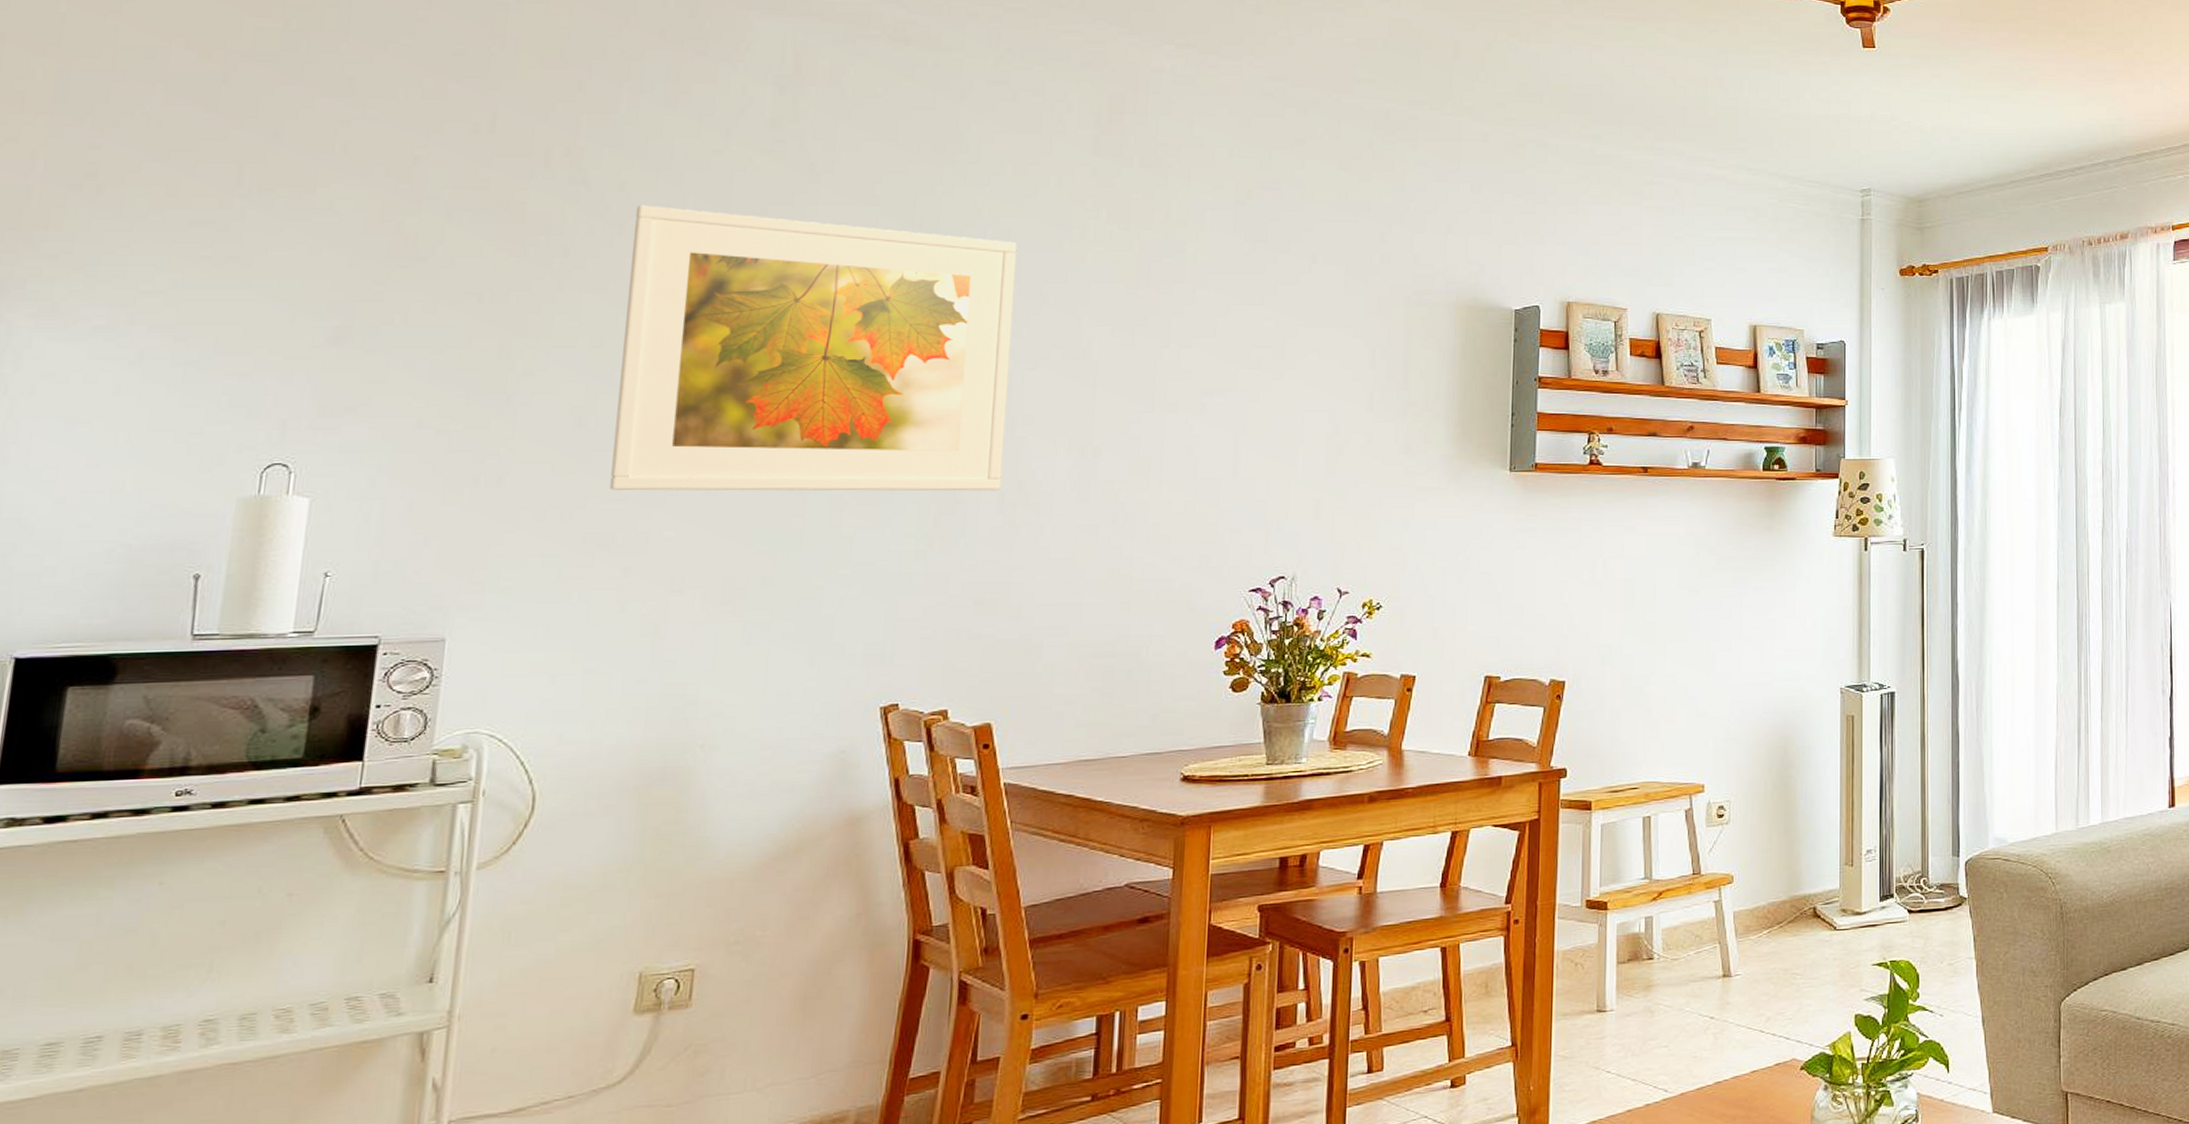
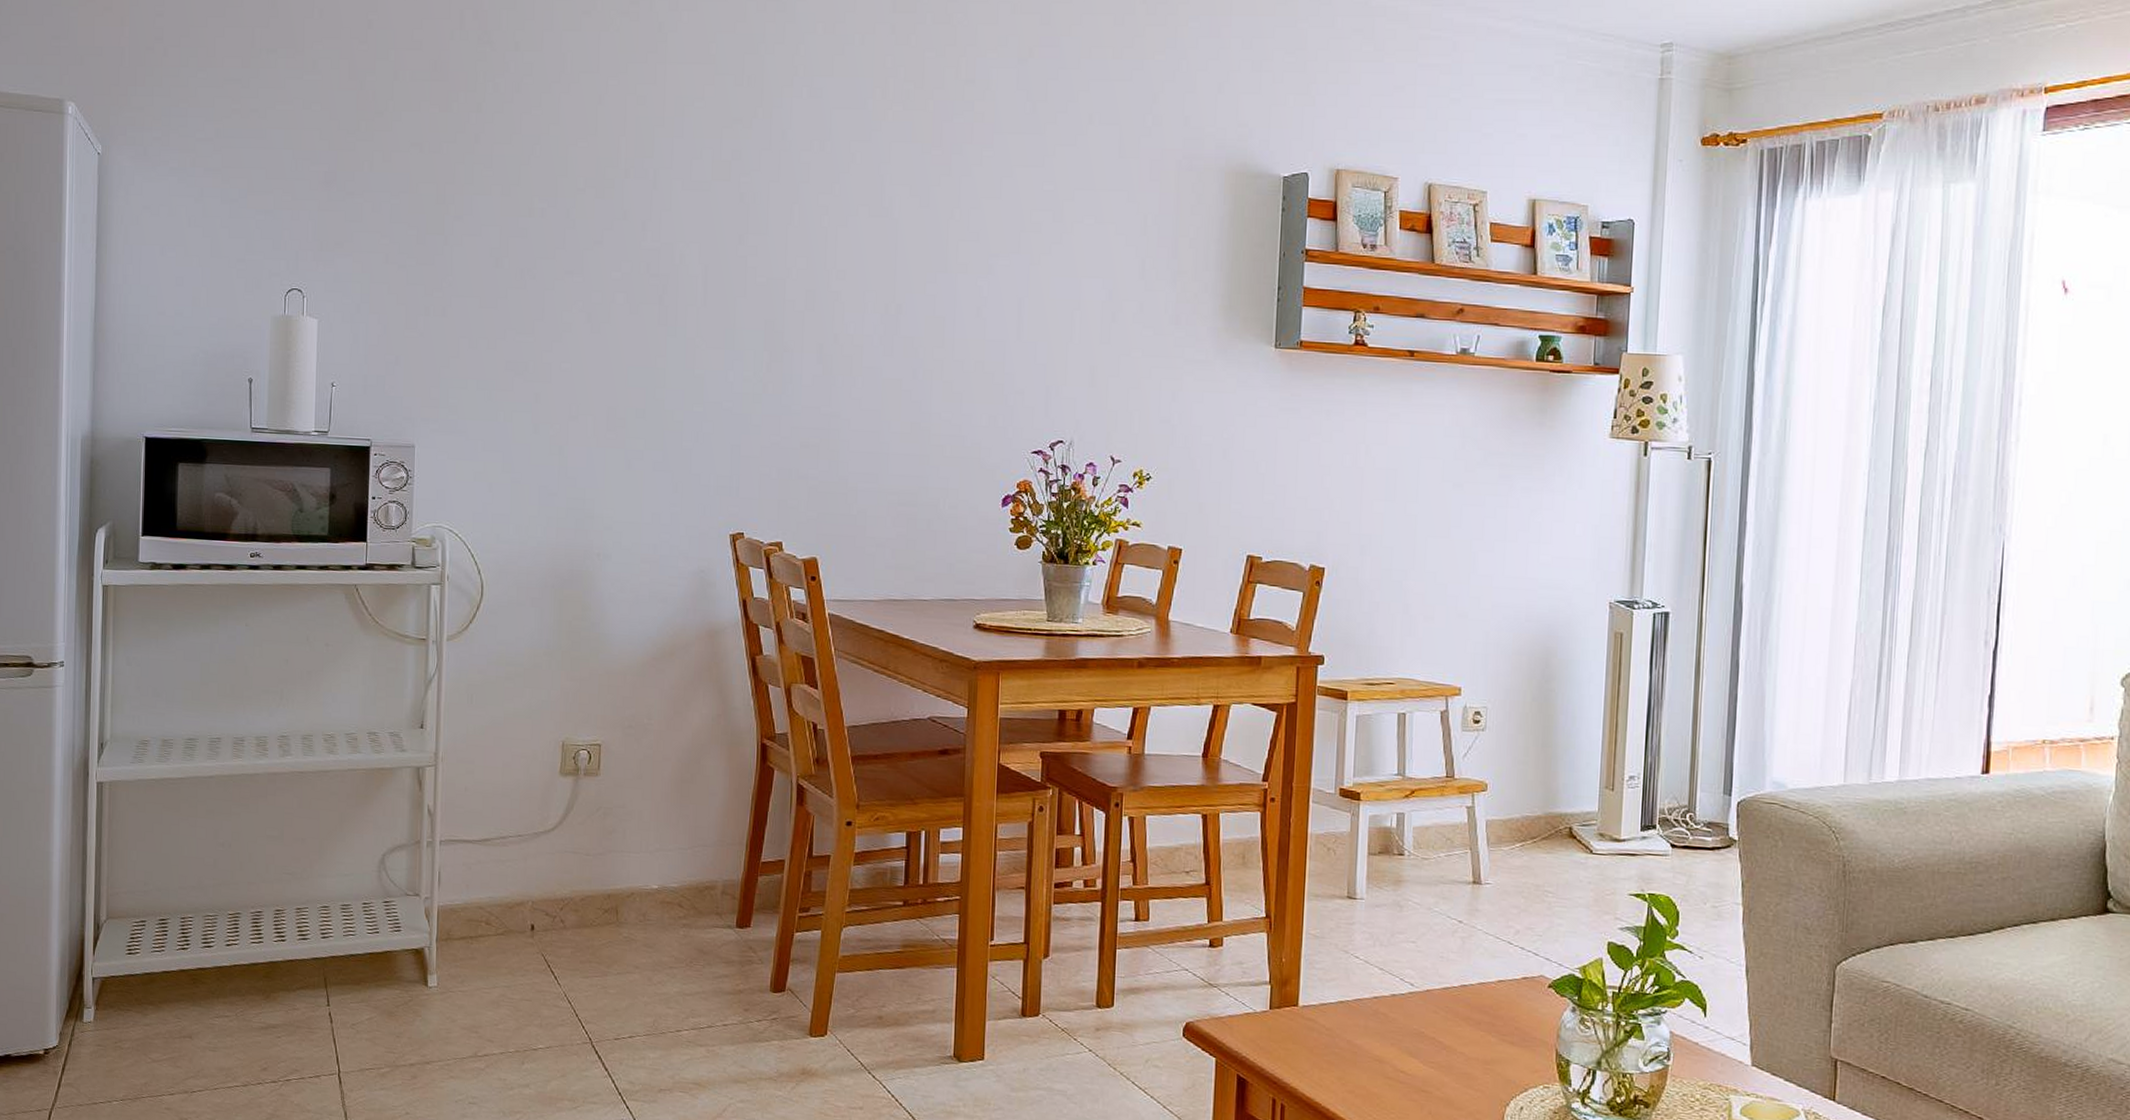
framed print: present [610,204,1017,491] -> none [522,63,829,342]

